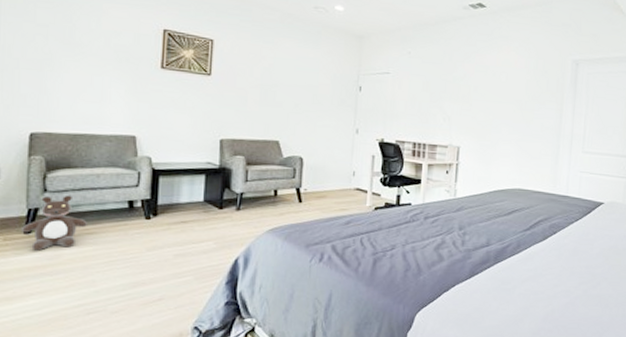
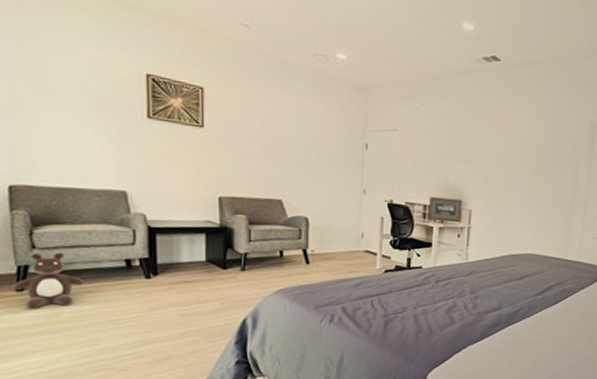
picture frame: none [418,134,451,160] -> present [428,196,463,223]

